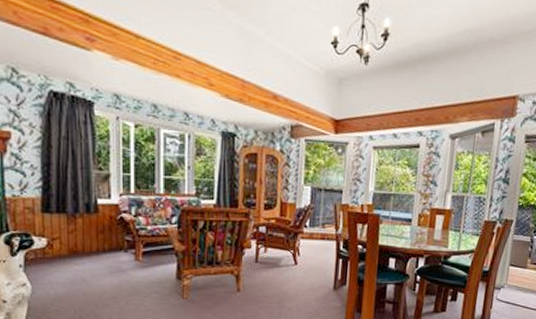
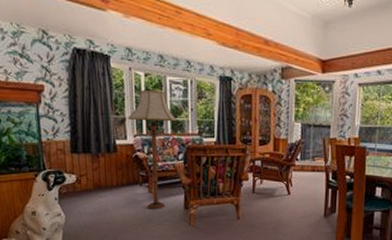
floor lamp: none [113,141,172,280] -> present [128,88,178,210]

